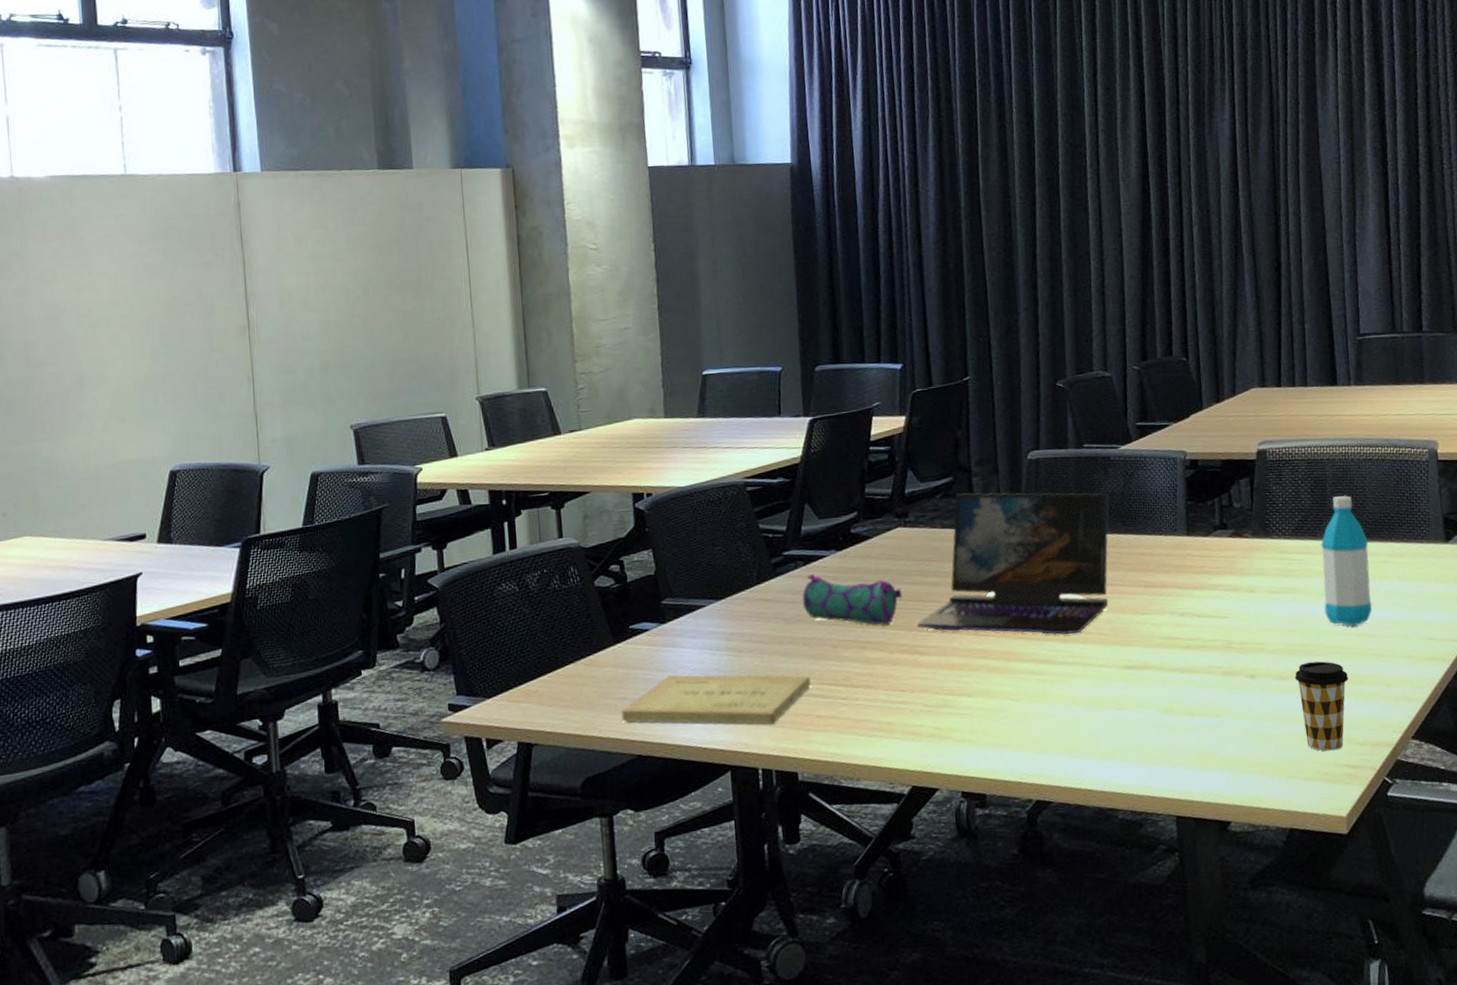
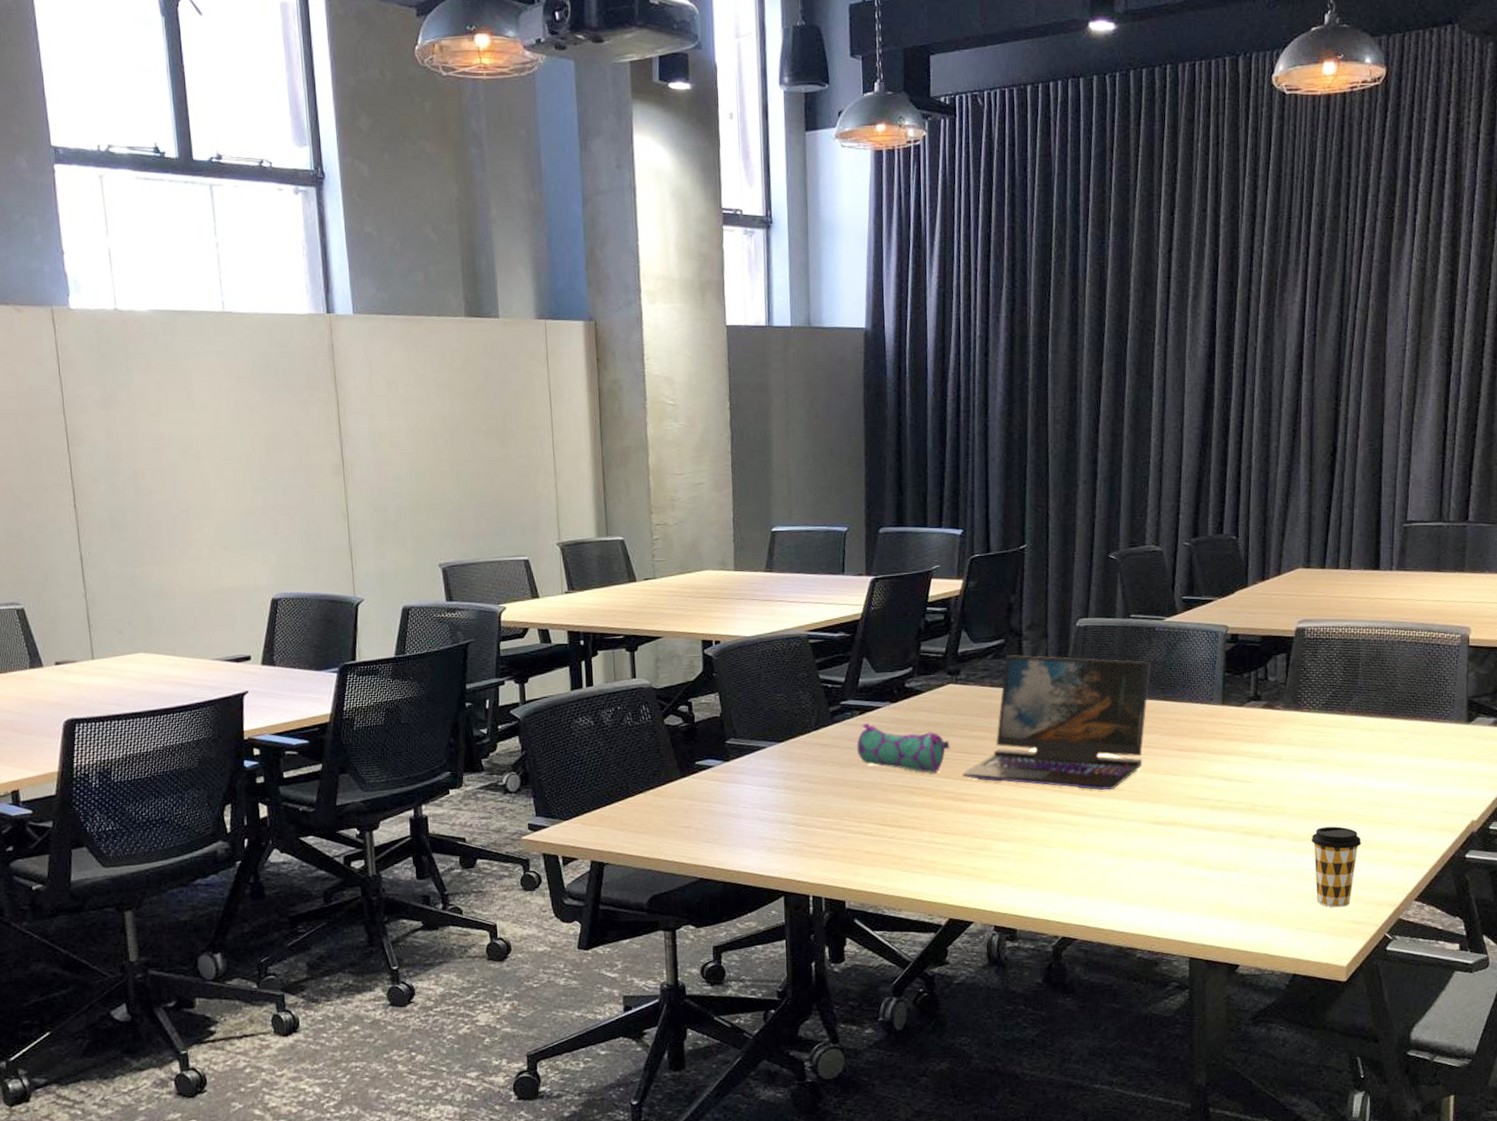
book: present [620,674,811,725] -> none [685,807,861,857]
water bottle: present [1320,495,1373,627] -> none [1345,675,1394,797]

